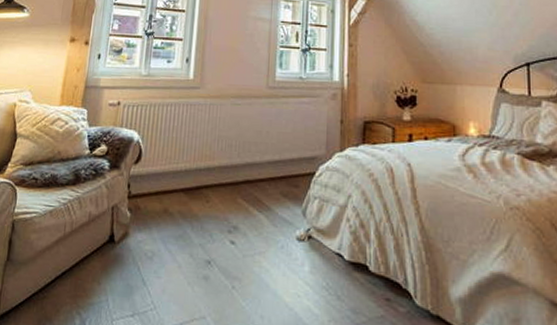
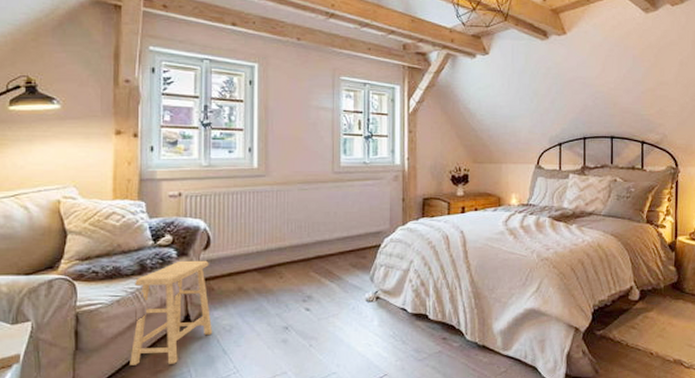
footstool: none [52,173,138,290] -> present [130,260,212,365]

